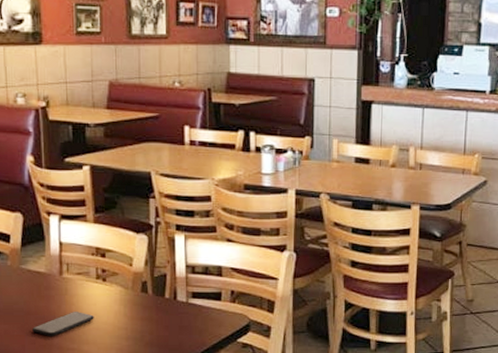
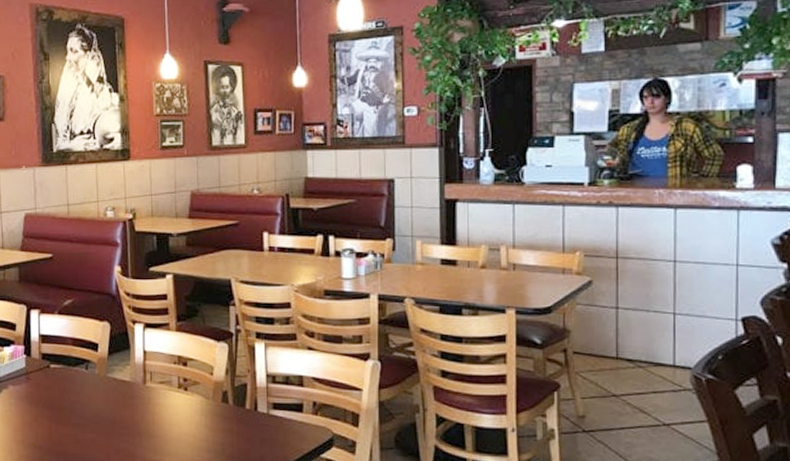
smartphone: present [32,312,94,336] -> none [117,421,176,446]

